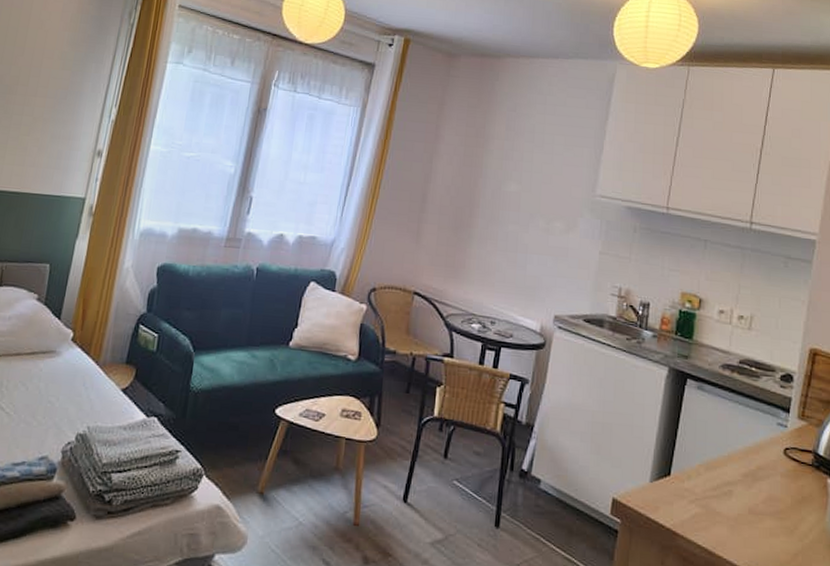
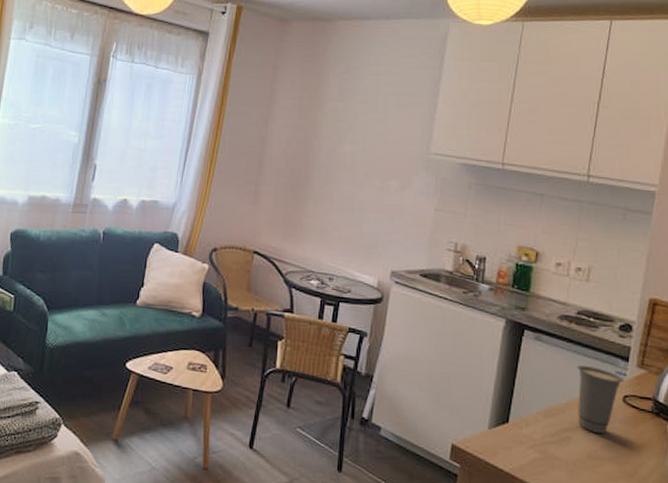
cup: none [739,416,786,487] -> present [577,365,625,433]

